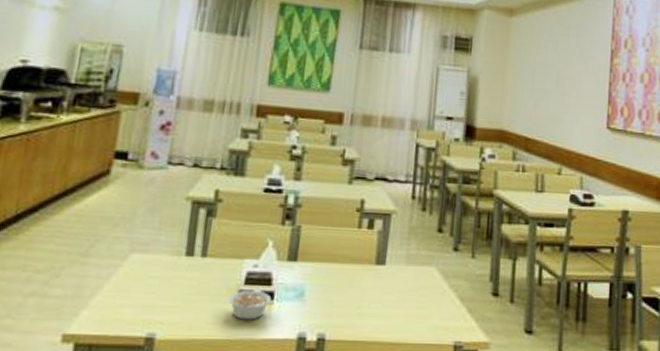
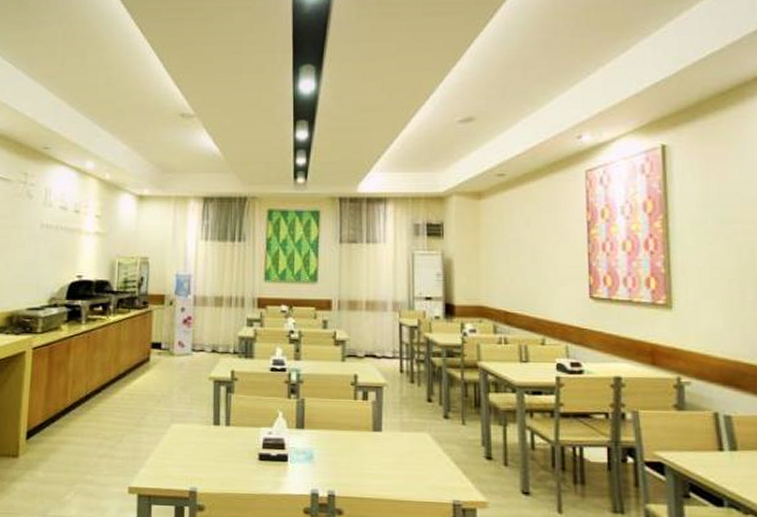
legume: present [228,290,274,320] -> none [251,453,288,478]

